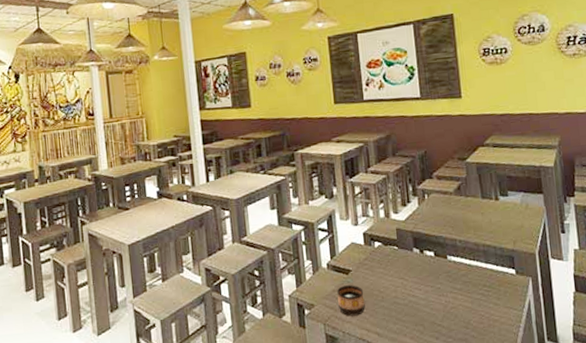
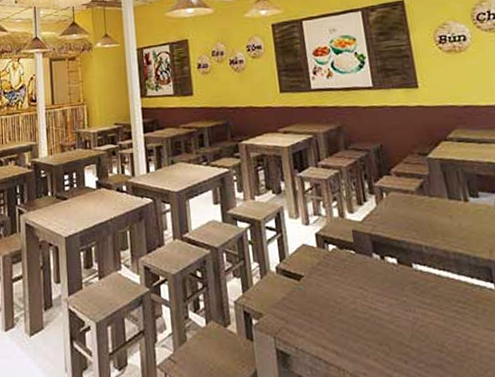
cup: present [337,284,365,316] -> none [288,292,321,330]

